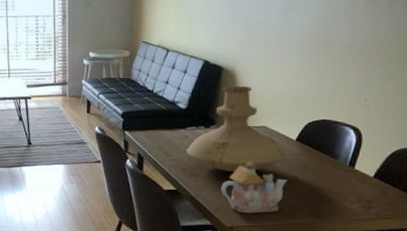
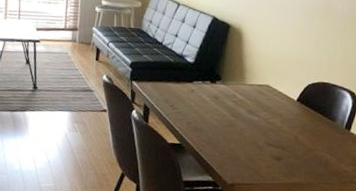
vase: present [186,85,287,172] -> none [192,43,288,129]
teapot: present [221,161,287,214] -> none [224,118,288,172]

